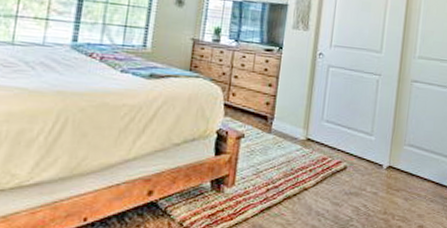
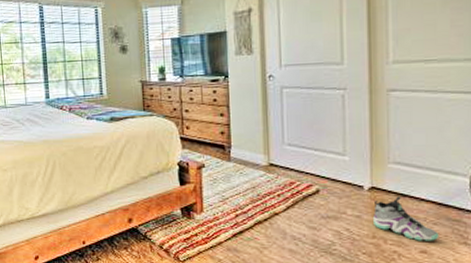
sneaker: none [386,175,434,217] -> present [372,196,439,241]

